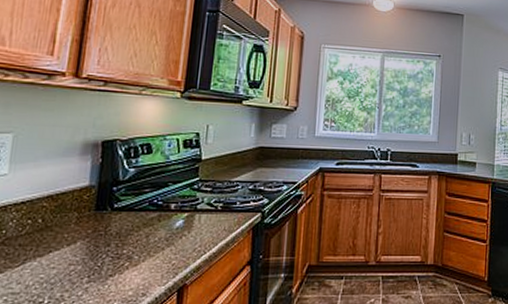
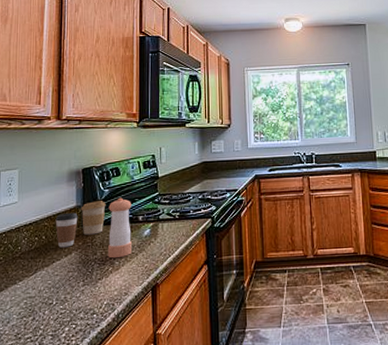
coffee cup: none [57,192,90,235] -> present [55,212,78,248]
coffee cup: none [94,181,130,222] -> present [81,201,106,235]
pepper shaker: none [124,179,163,252] -> present [107,197,131,259]

